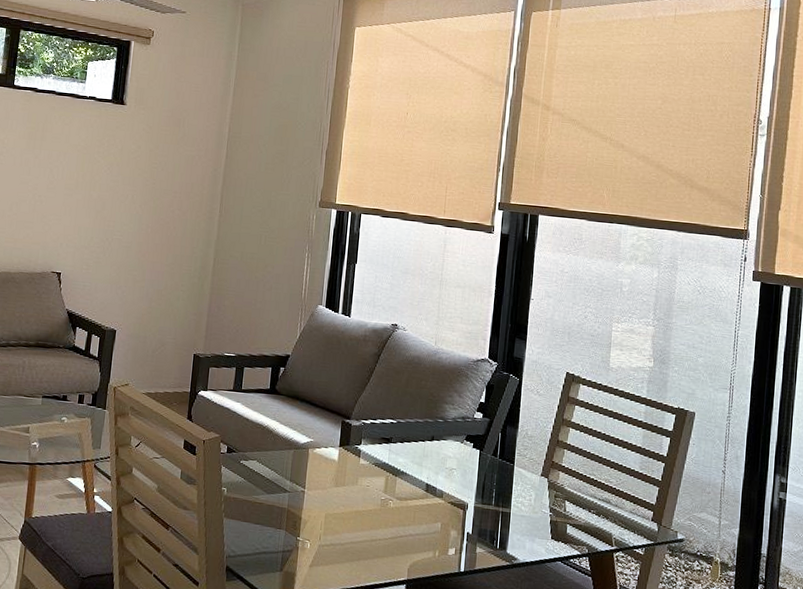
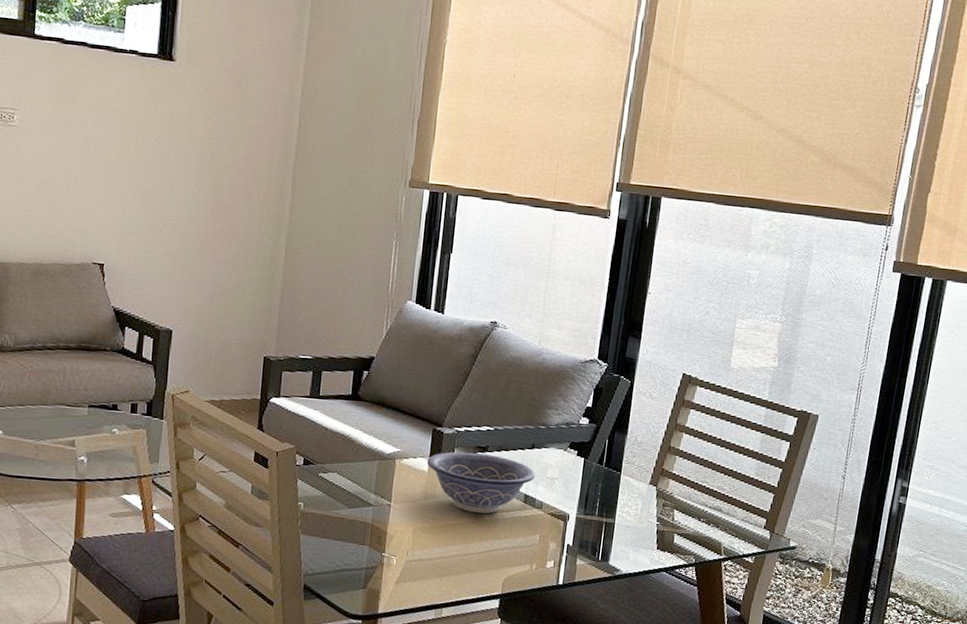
decorative bowl: none [336,442,435,501] -> present [426,451,535,514]

